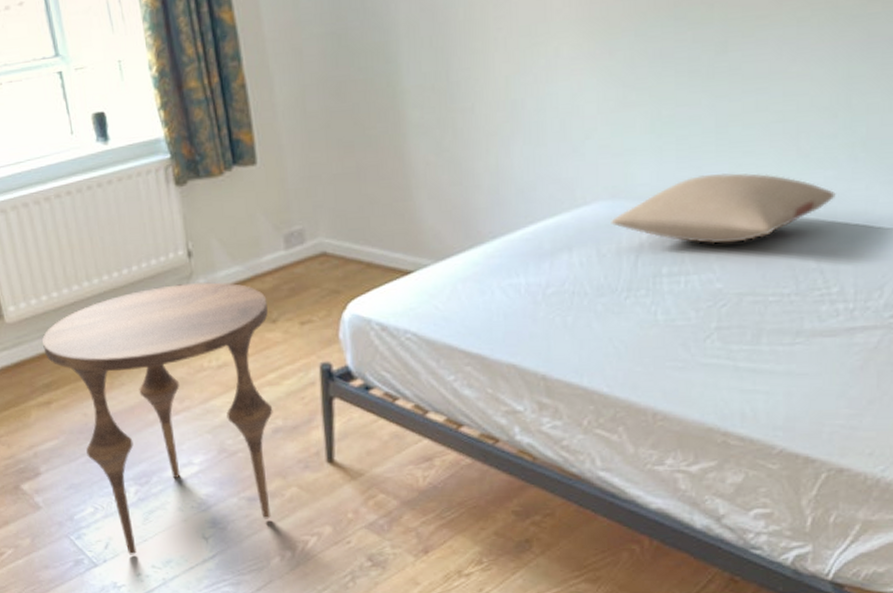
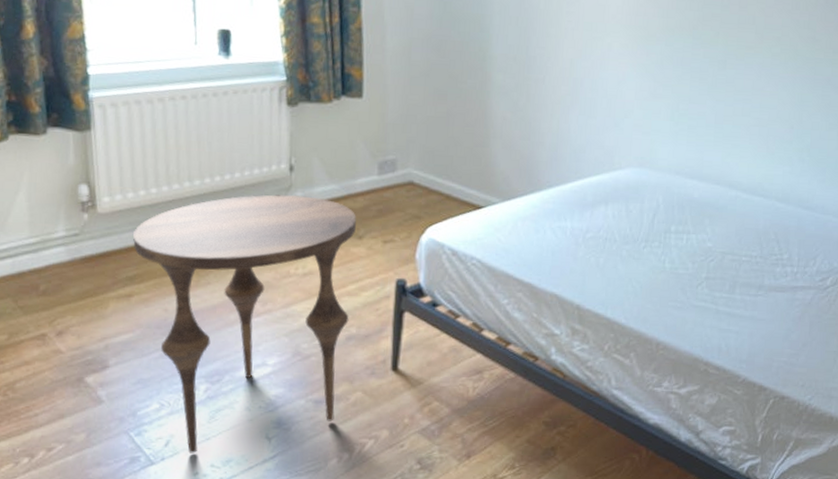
pillow: present [611,173,836,244] -> none [638,158,790,213]

